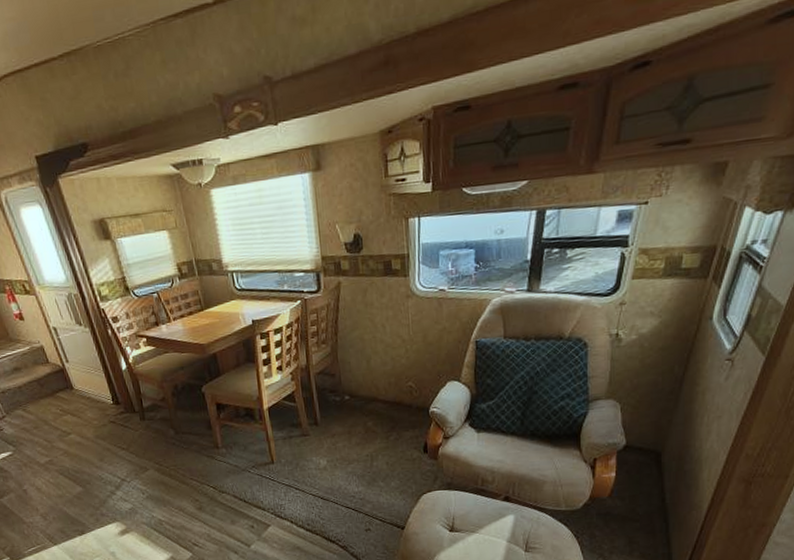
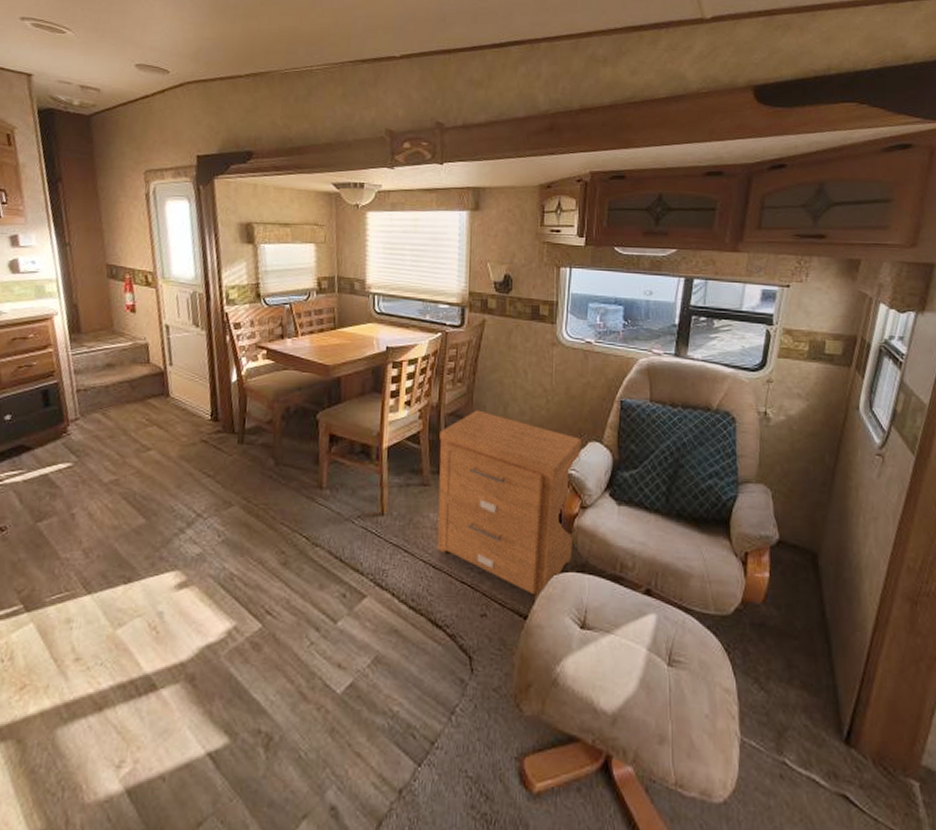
nightstand: none [312,366,441,514] -> present [437,410,581,599]

